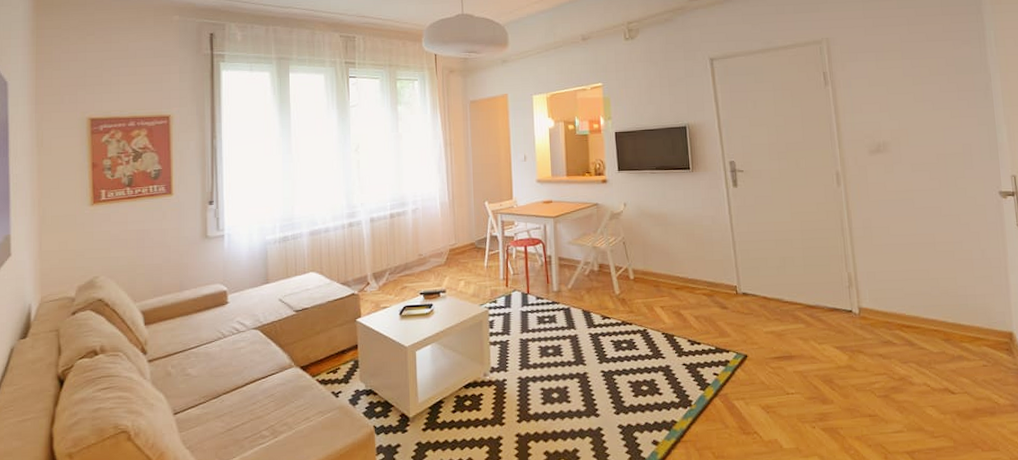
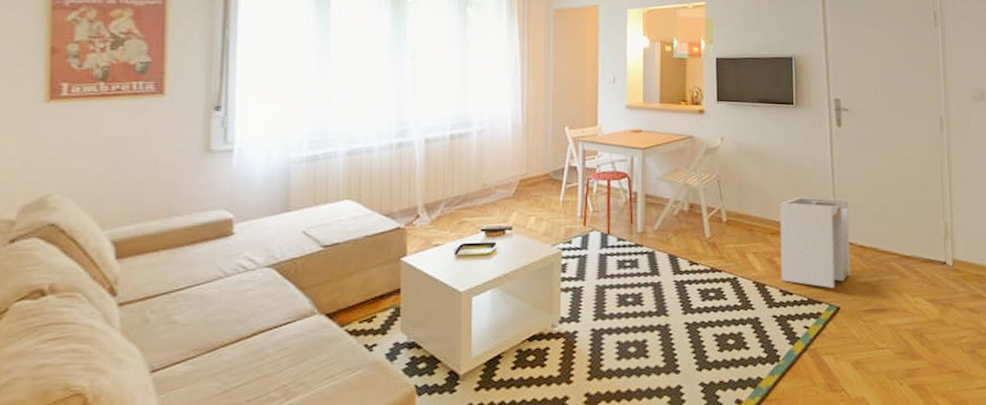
laundry hamper: none [683,254,755,337] -> present [780,198,850,288]

